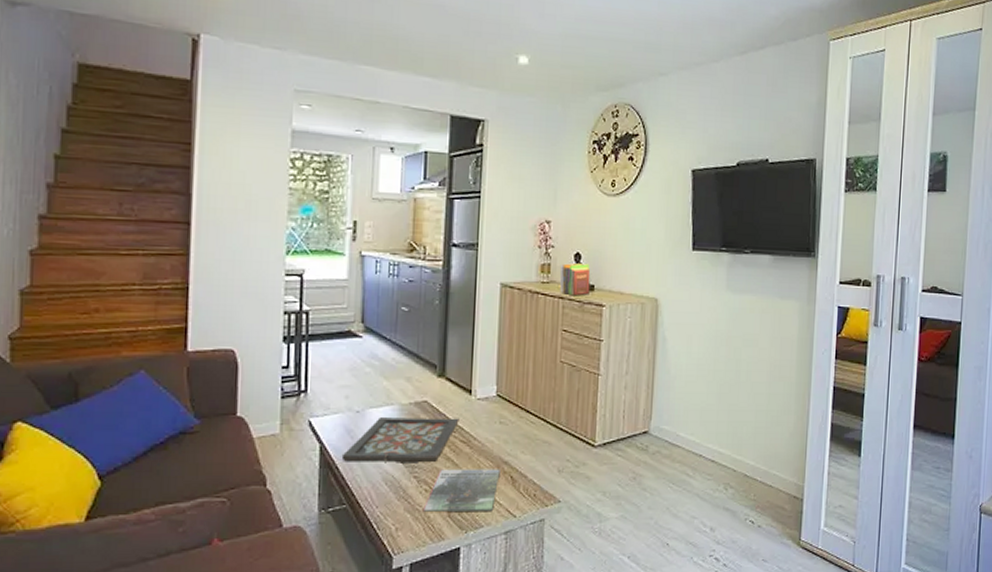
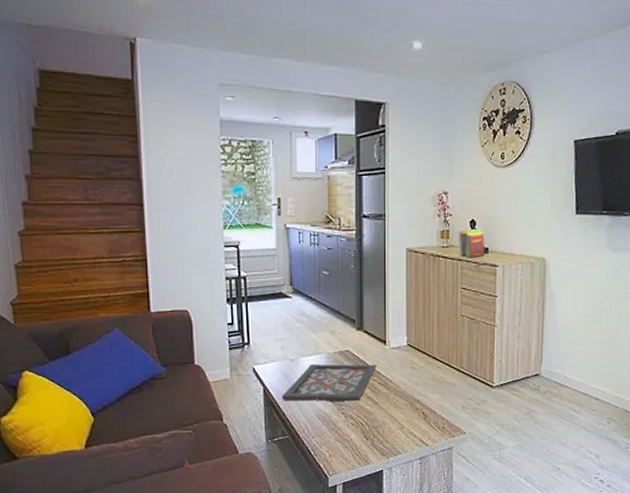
magazine: present [422,469,500,512] -> none [350,406,413,441]

